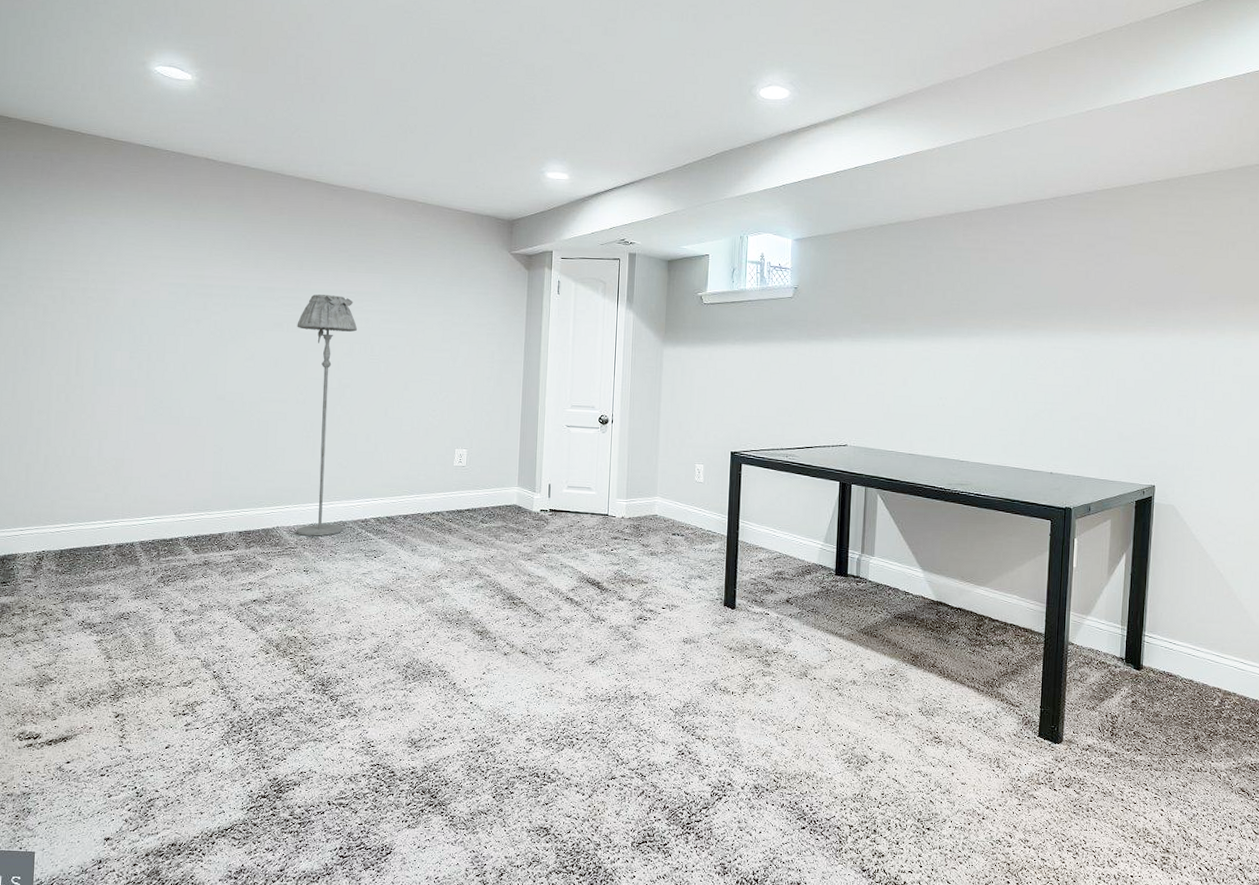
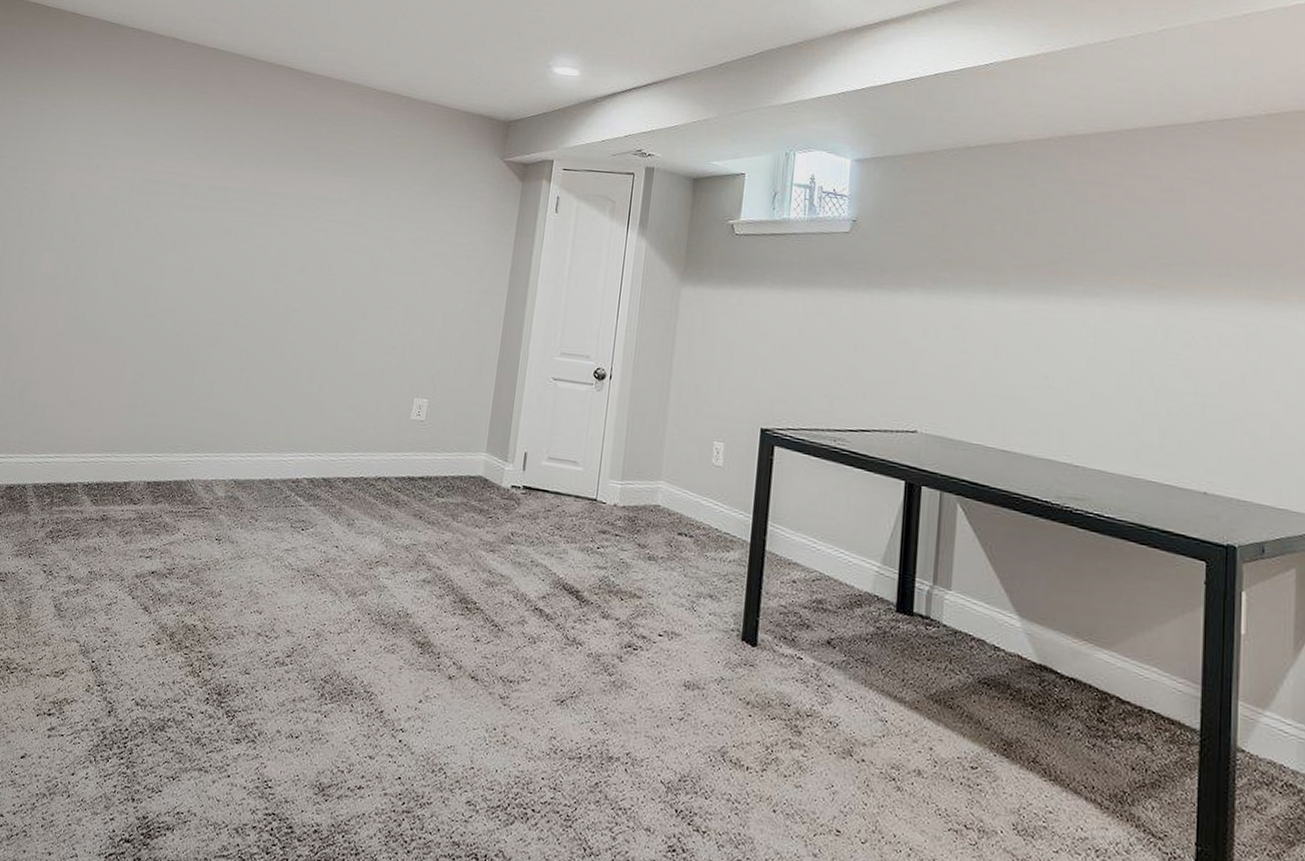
floor lamp: present [296,294,358,536] -> none [212,198,316,497]

